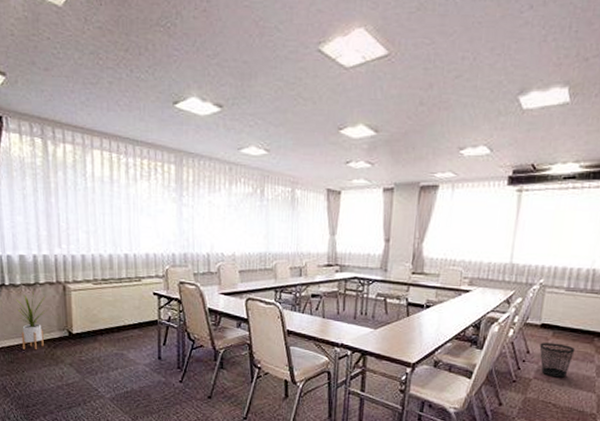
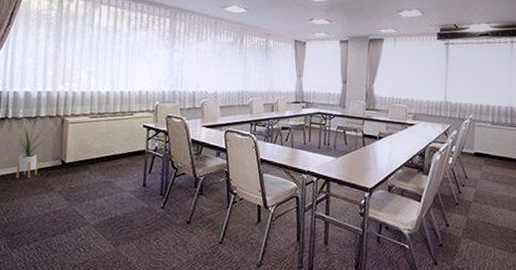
wastebasket: present [539,343,575,378] -> none [475,169,505,200]

